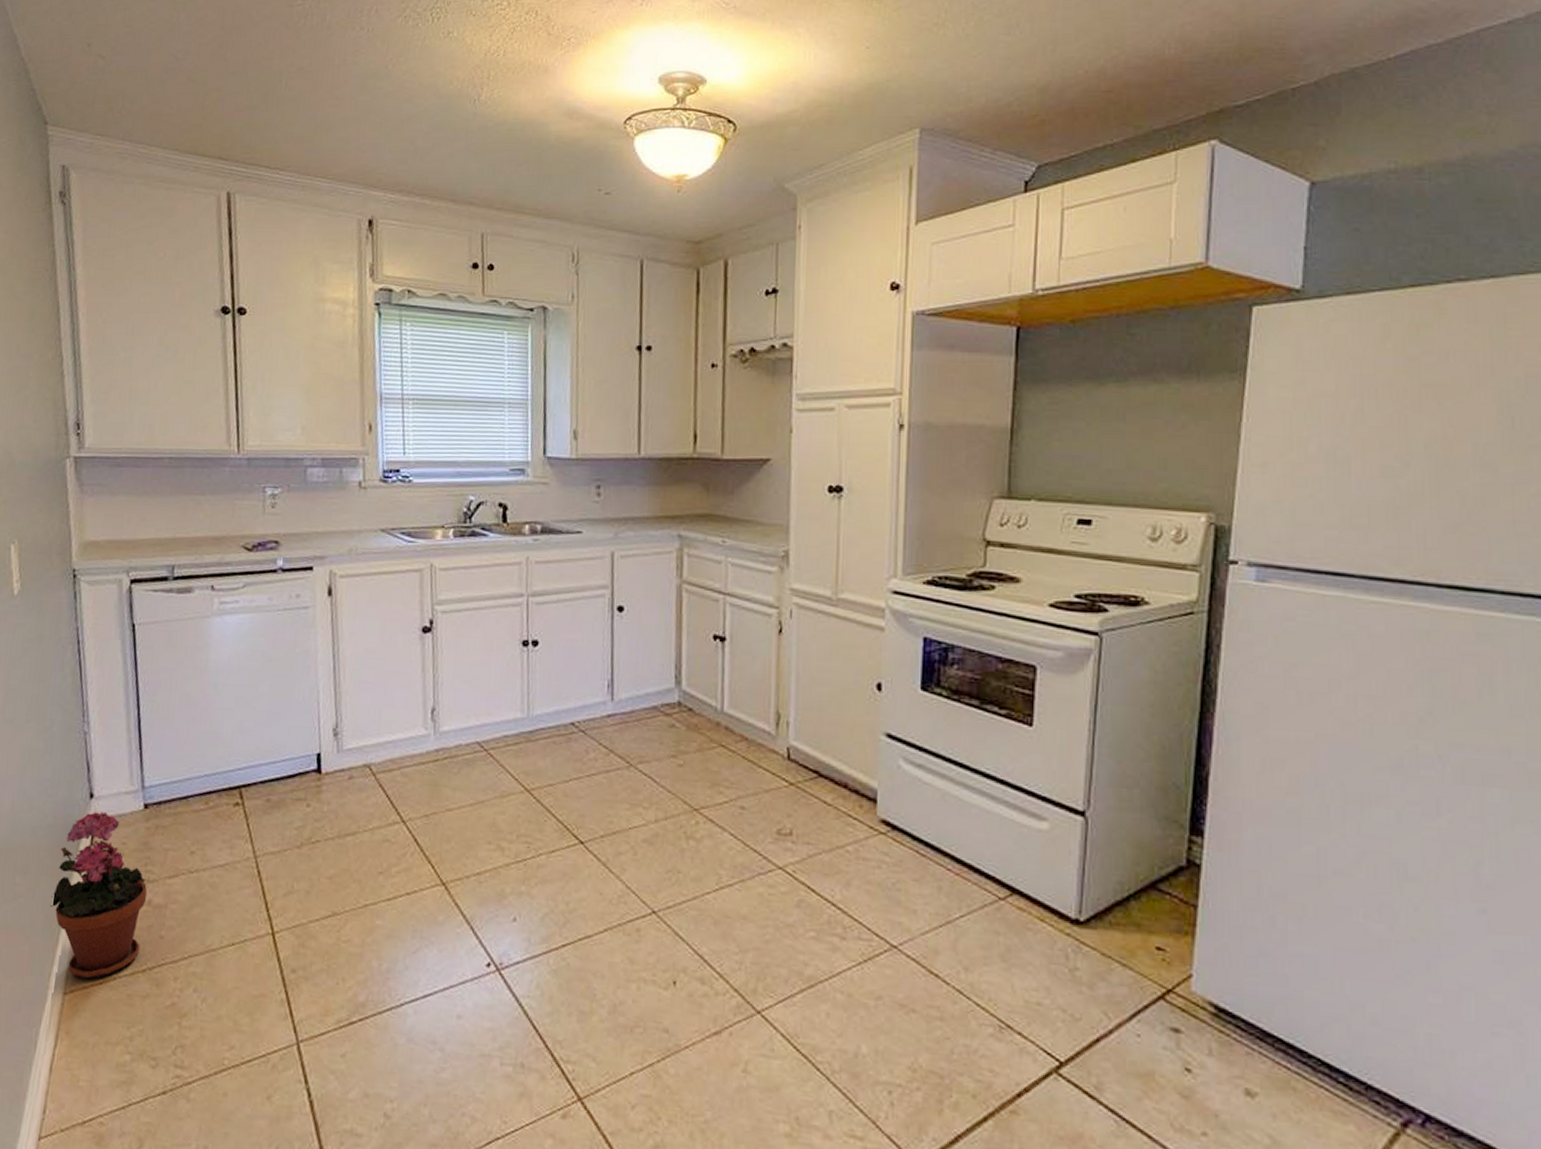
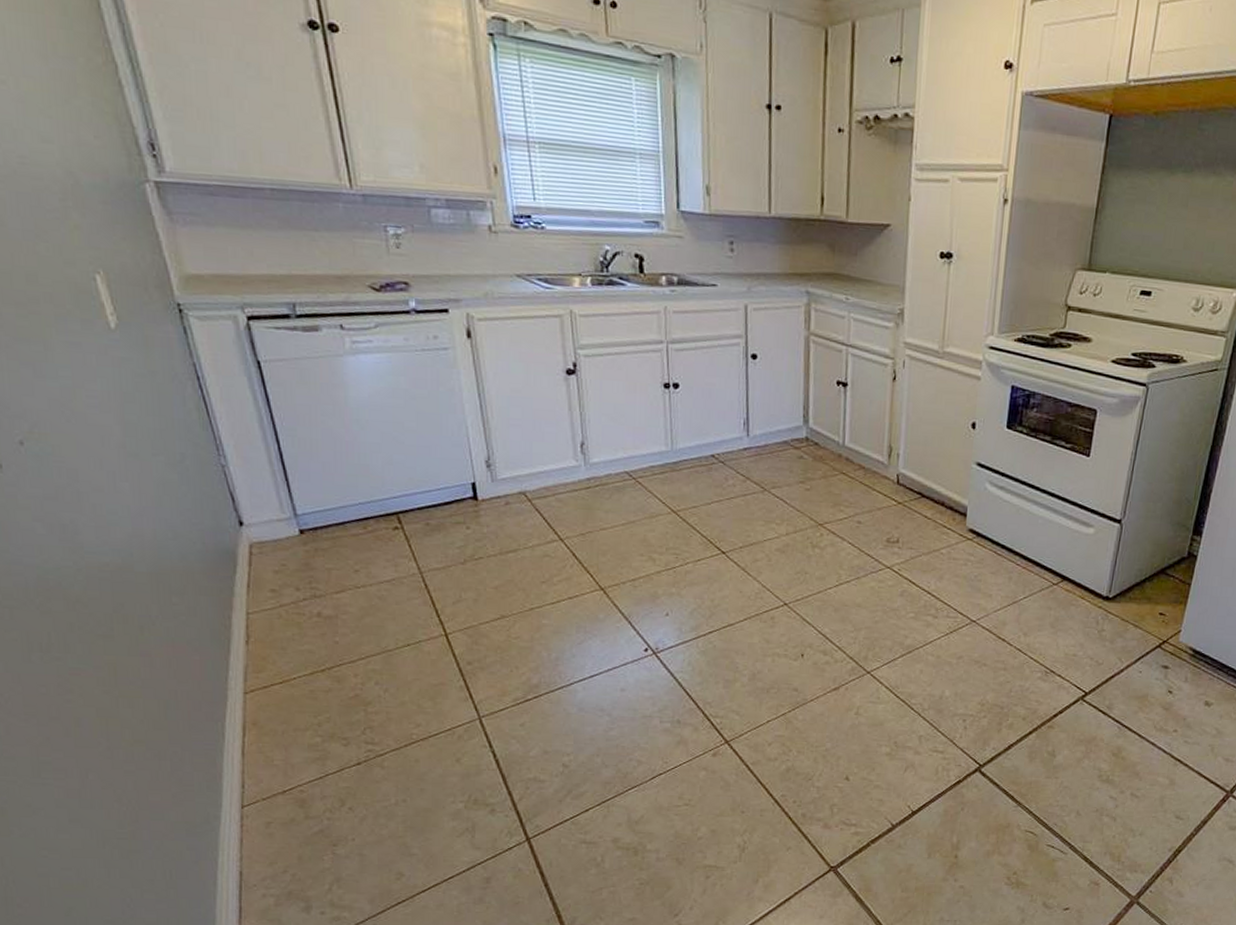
potted plant: present [50,812,148,980] -> none [215,538,316,680]

